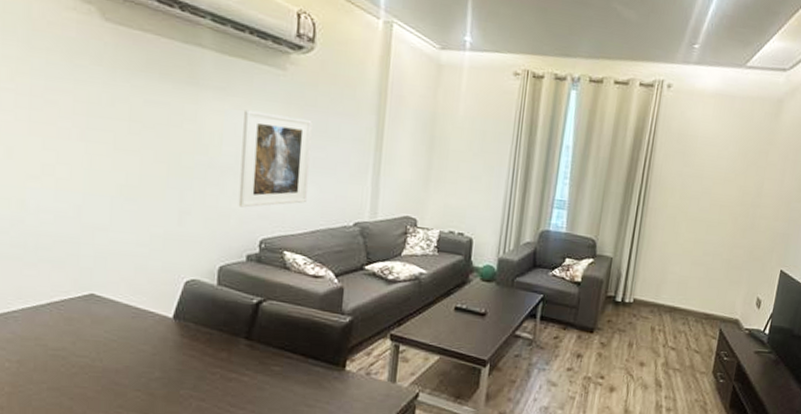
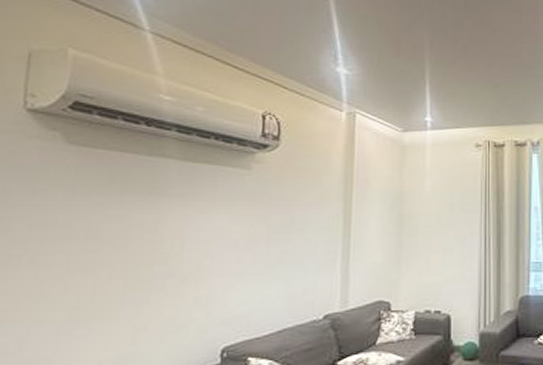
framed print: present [238,110,313,208] -> none [199,213,278,315]

